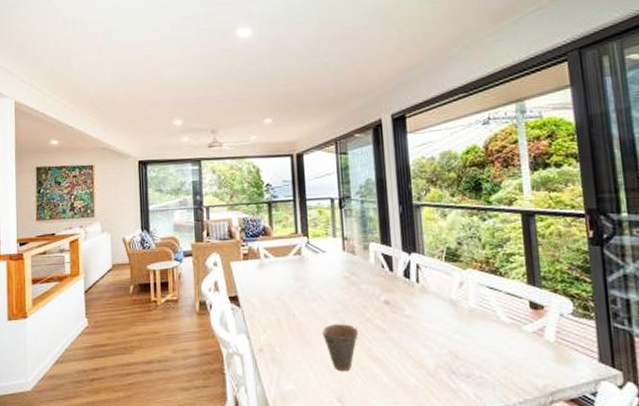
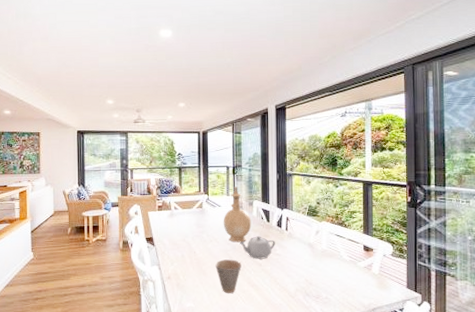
vase: none [329,225,369,301] -> present [223,187,252,243]
teapot: none [353,290,403,323] -> present [239,235,275,259]

